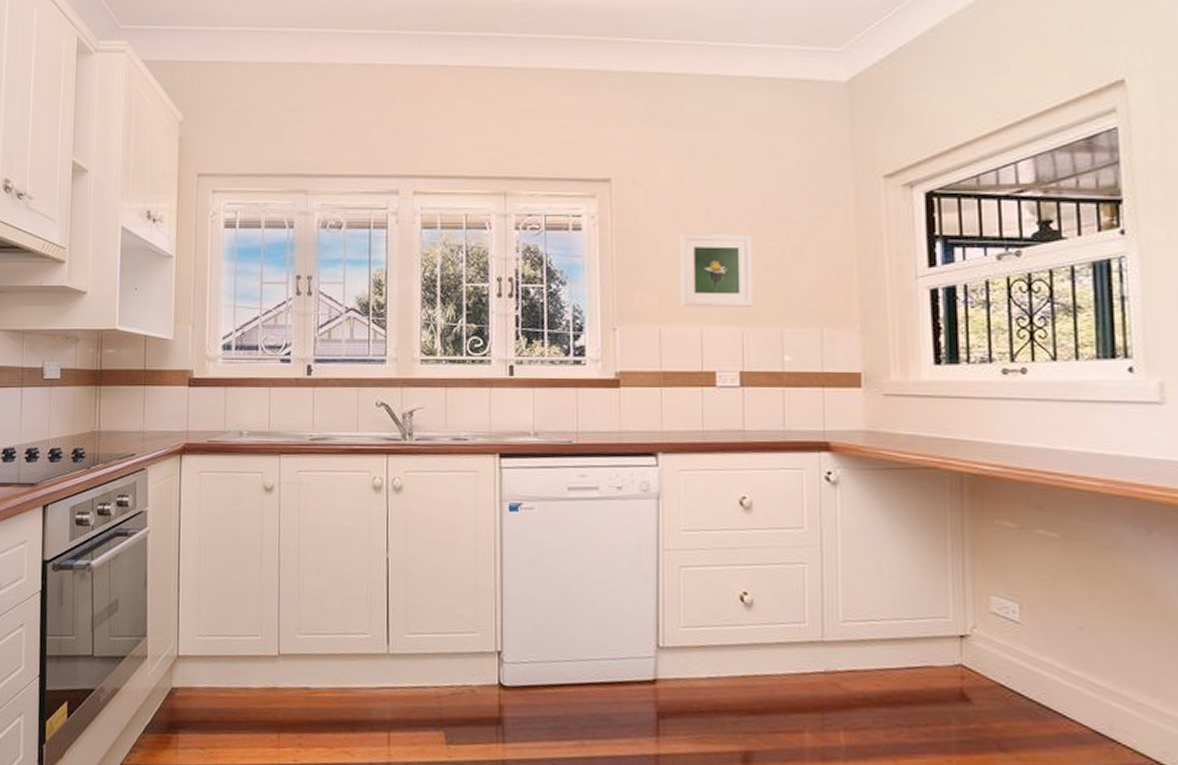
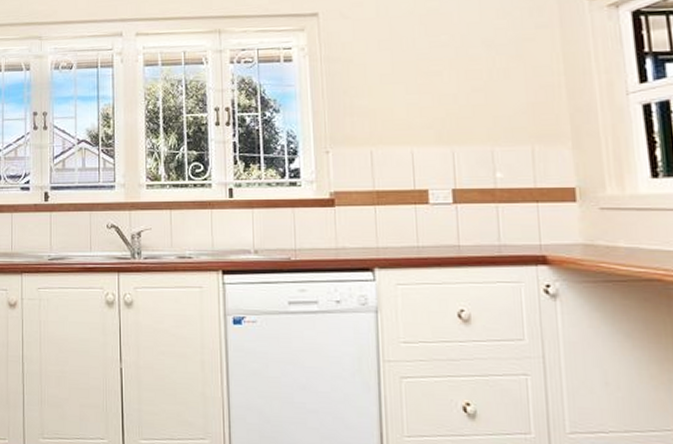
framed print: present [679,233,754,307] -> none [386,59,463,129]

